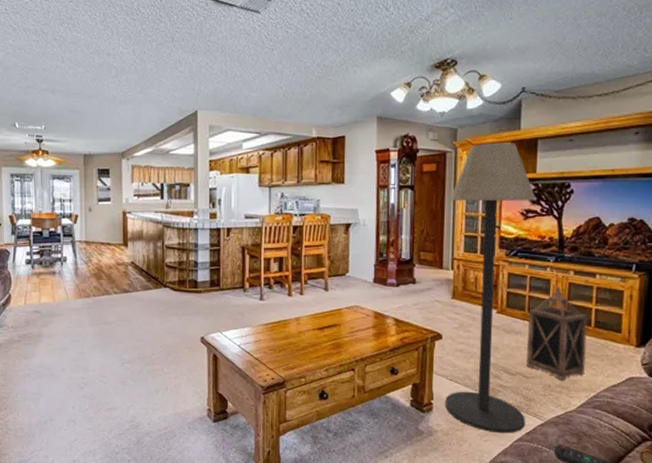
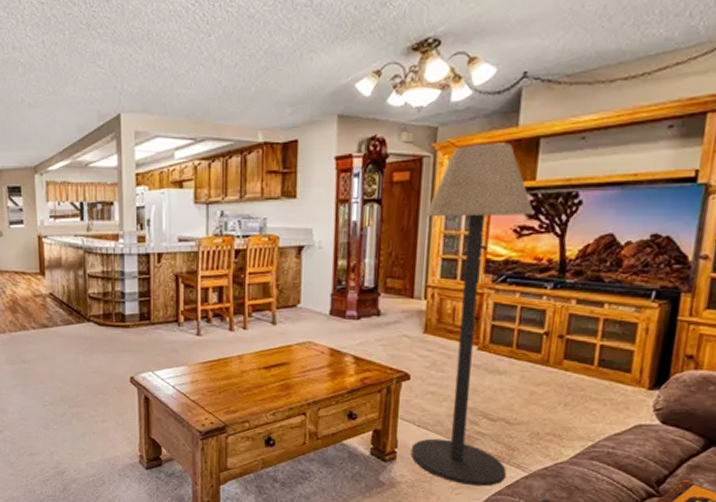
lantern: present [527,286,588,380] -> none [511,318,591,427]

